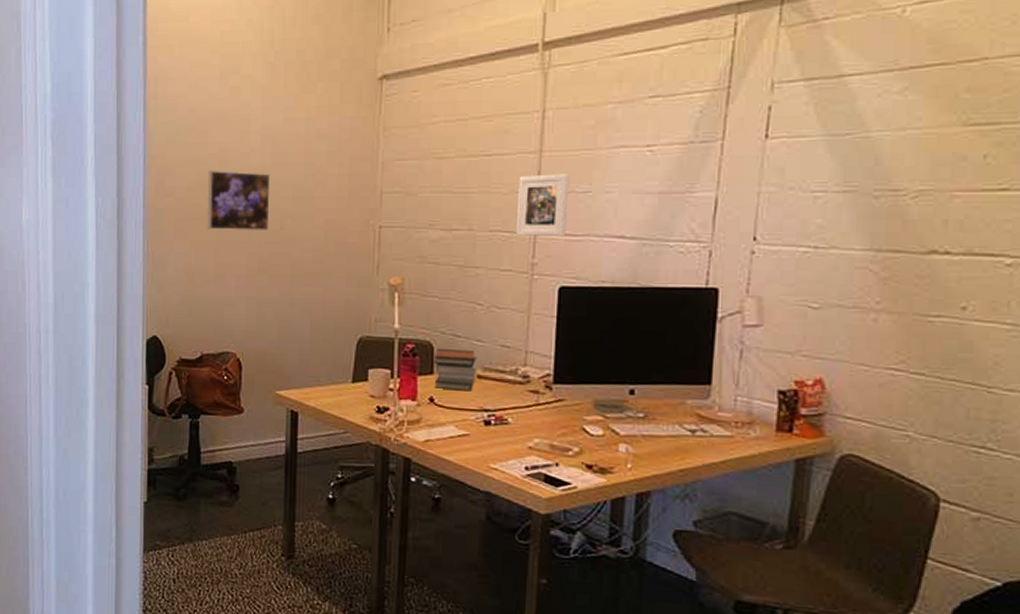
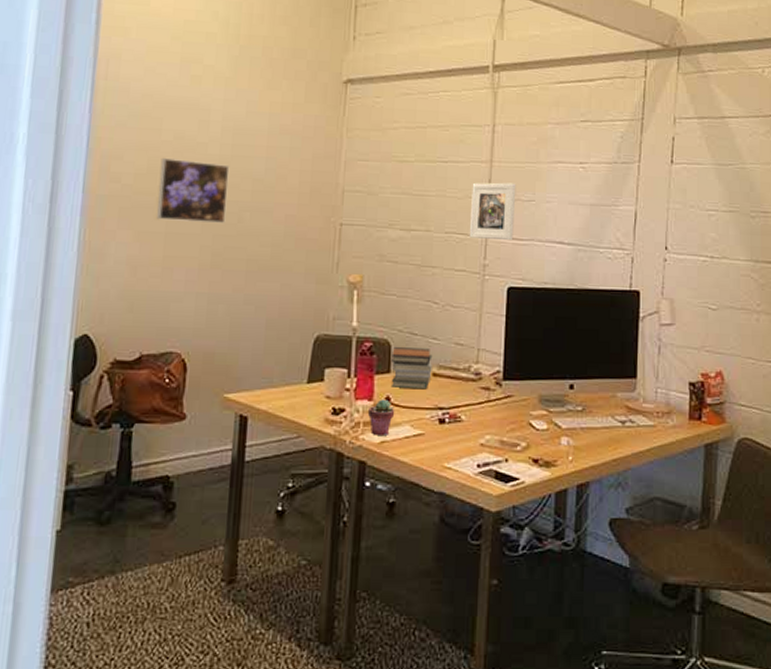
potted succulent: none [412,399,439,434] -> present [368,399,395,435]

